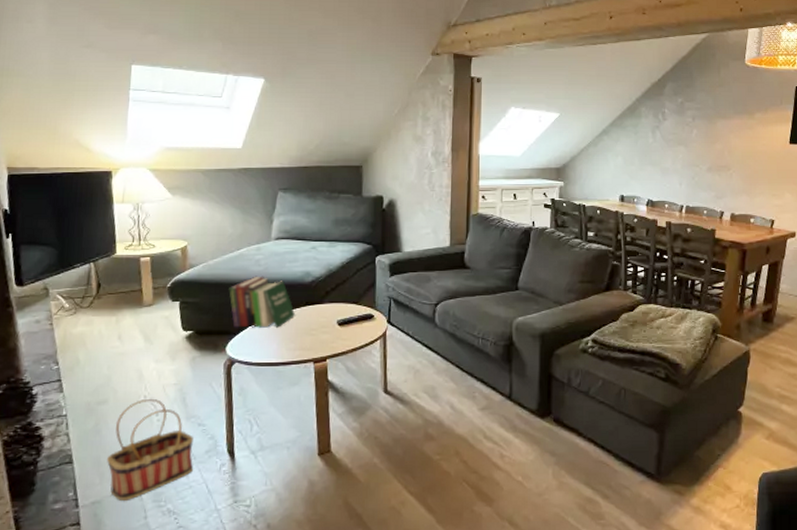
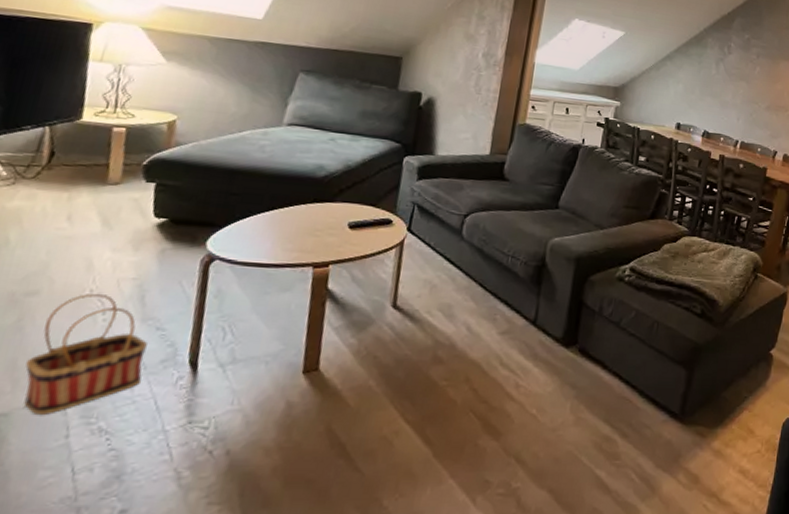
books: present [229,276,296,328] -> none [219,163,300,224]

